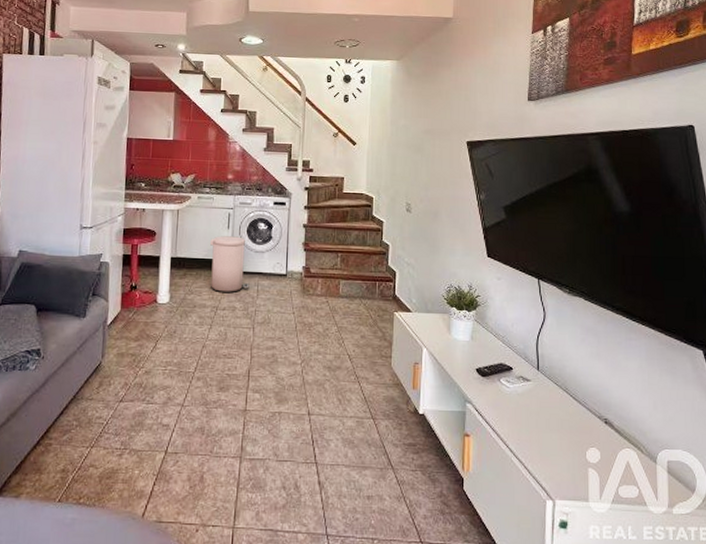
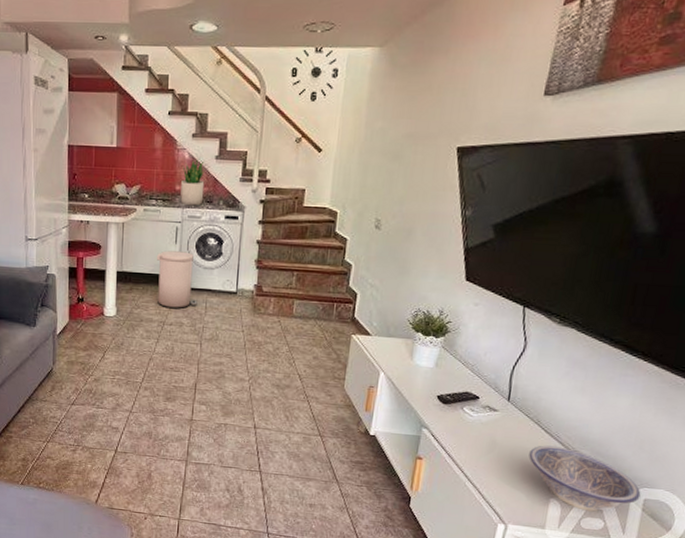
planter: none [232,151,255,193] -> present [180,159,206,206]
decorative bowl: none [563,412,664,478] -> present [528,445,641,512]

